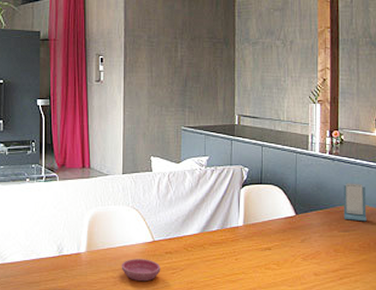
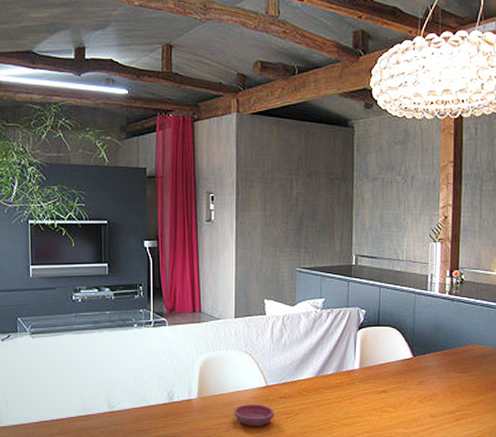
smartphone: present [343,183,367,222] -> none [461,323,485,363]

